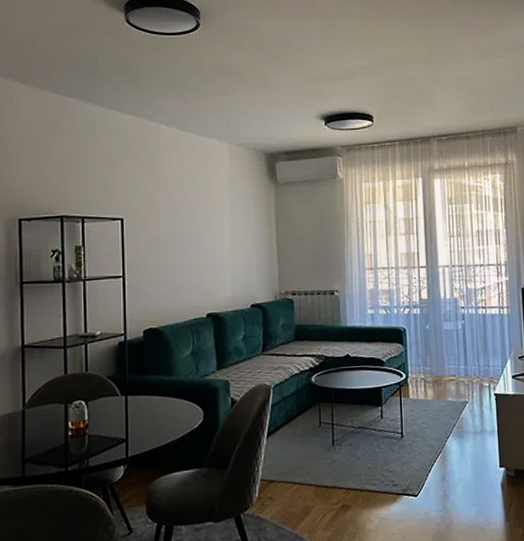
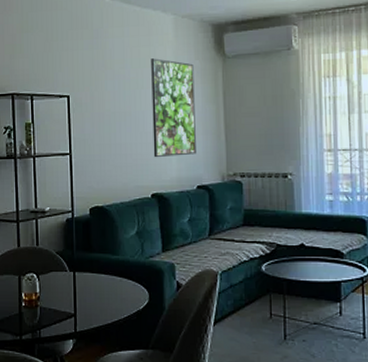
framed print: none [207,183,250,279] -> present [151,58,196,158]

